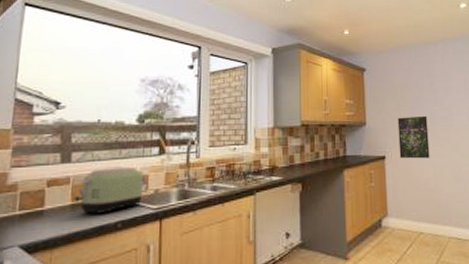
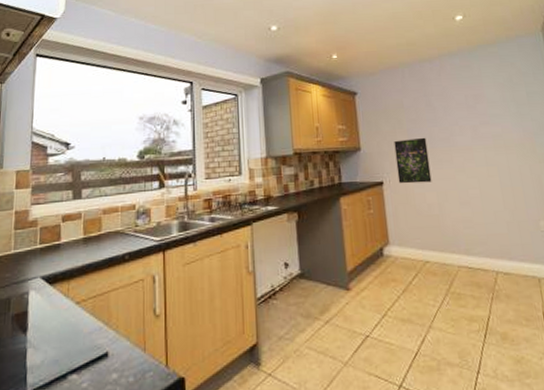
toaster: present [73,167,143,215] -> none [85,202,147,247]

